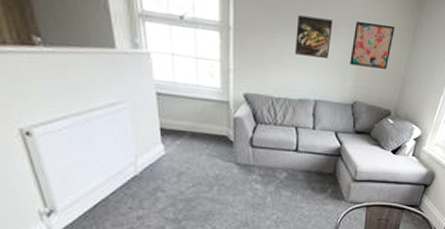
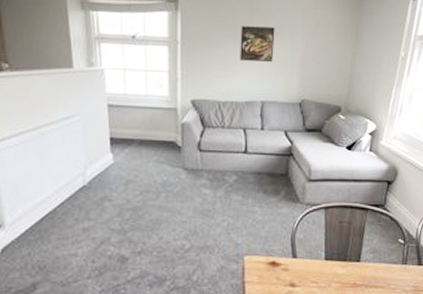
wall art: present [350,20,395,69] -> none [294,26,337,67]

